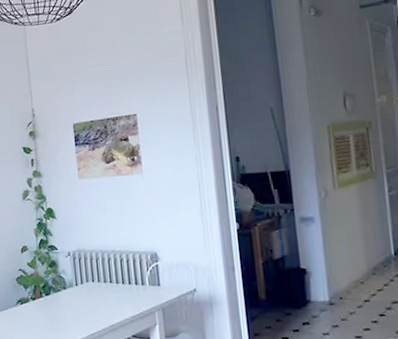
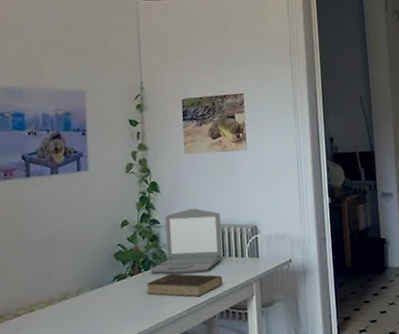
book: none [48,299,124,324] -> present [146,273,223,297]
laptop: none [51,234,123,301] -> present [150,208,223,275]

